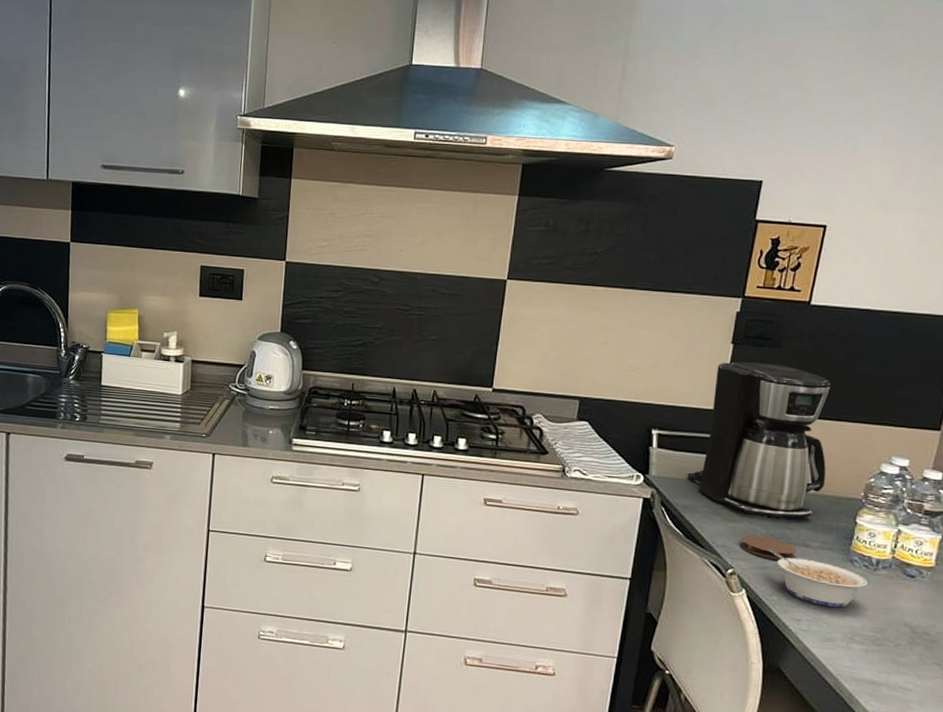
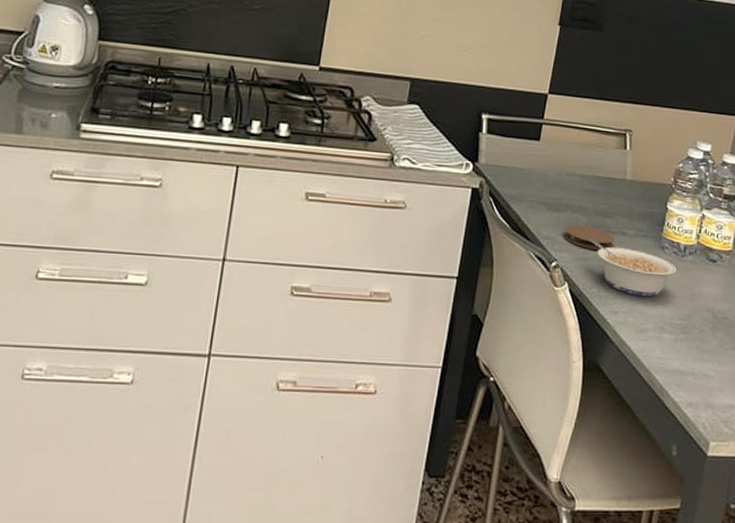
coffee maker: present [687,361,830,518] -> none [515,43,646,206]

